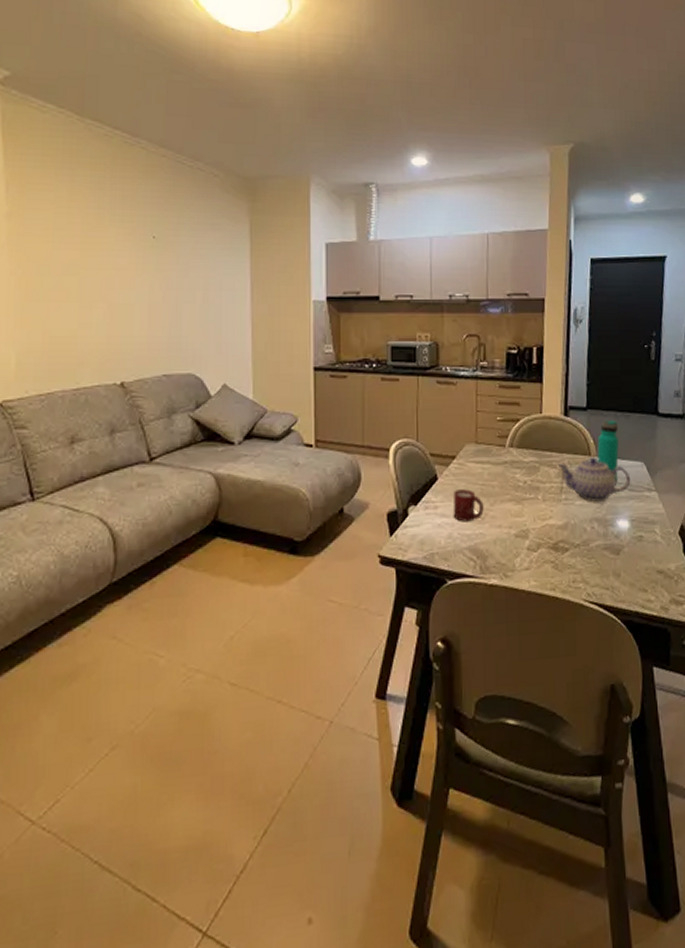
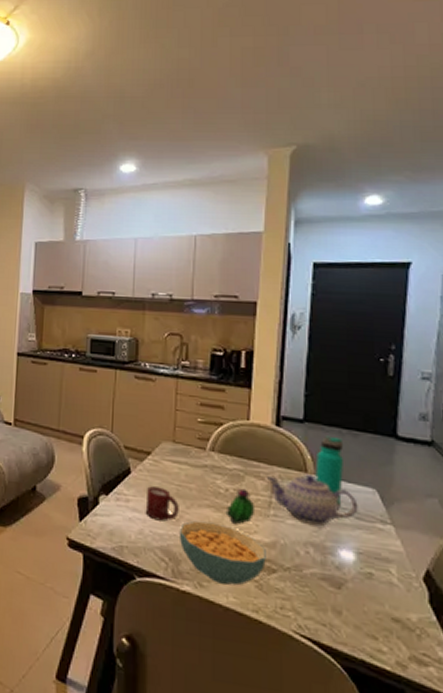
cereal bowl: none [484,515,560,571] -> present [179,520,266,586]
flowering cactus: none [524,478,550,514] -> present [225,488,256,525]

